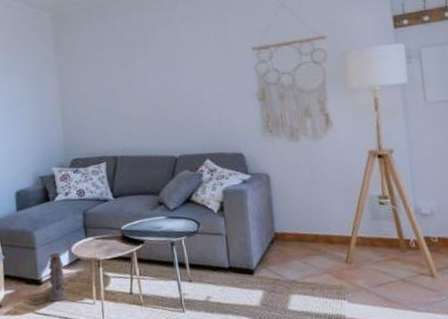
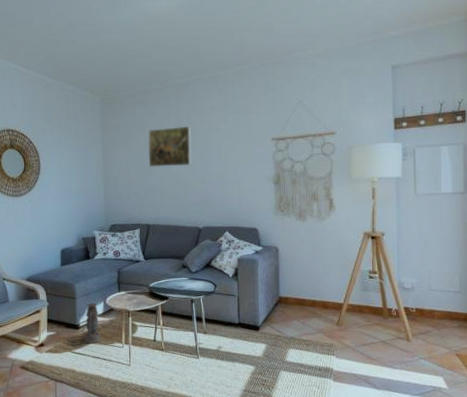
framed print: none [109,39,161,90] -> present [147,126,192,167]

